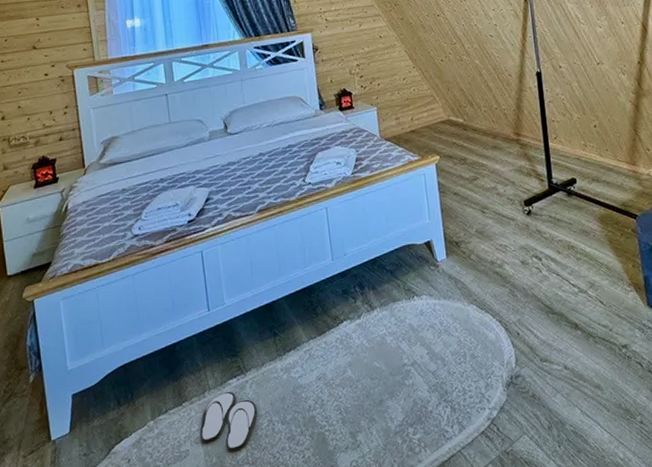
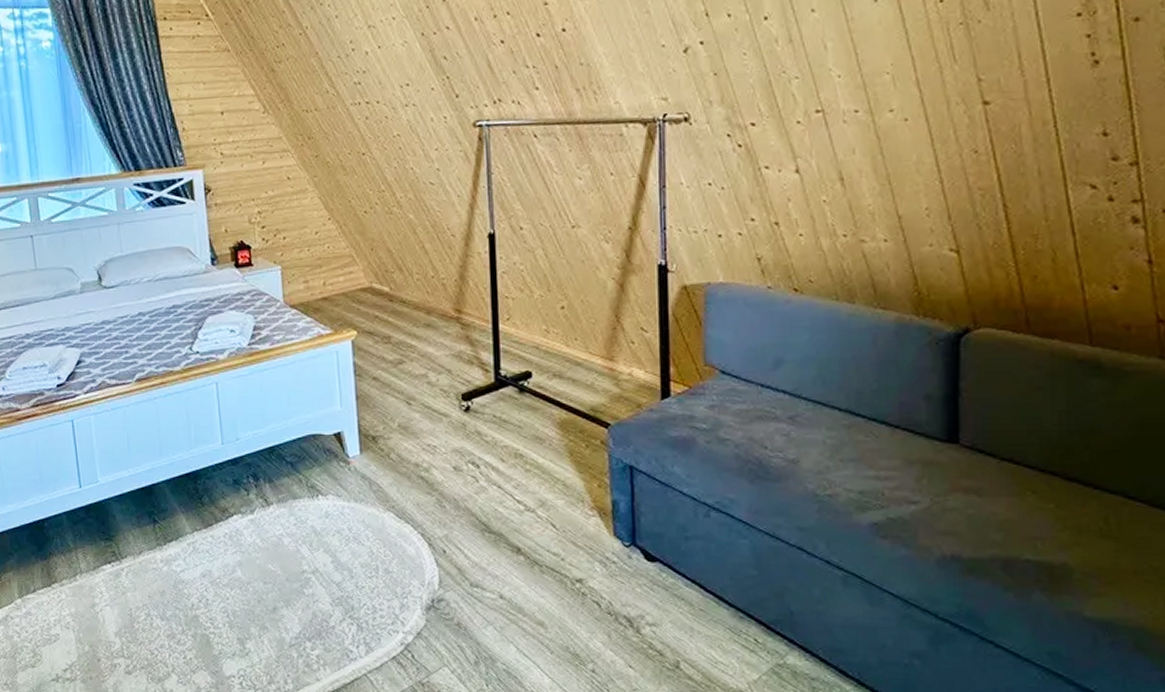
slippers: present [199,392,257,452] -> none [70,578,134,643]

